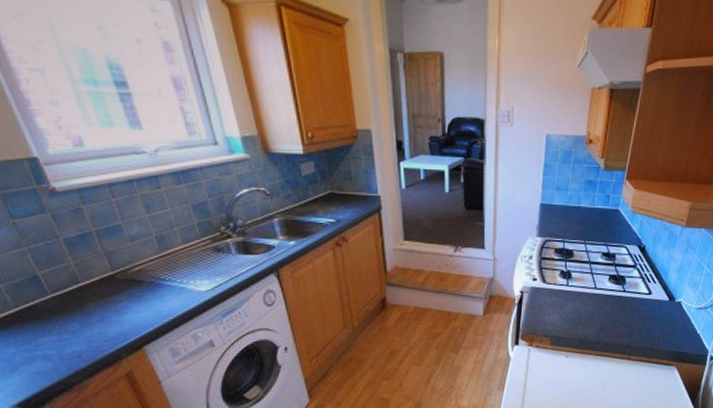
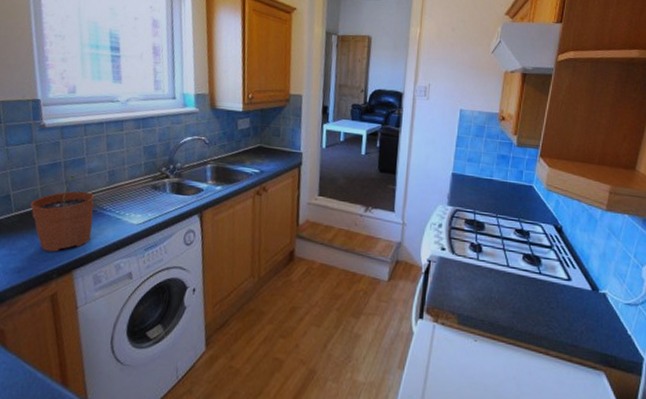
plant pot: none [67,245,155,331] -> present [30,175,95,252]

